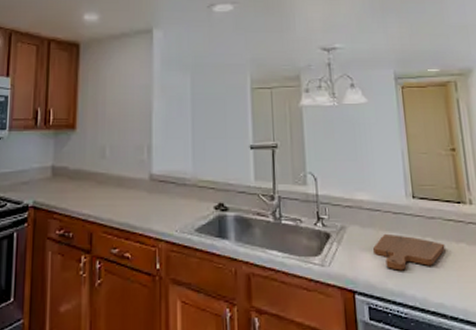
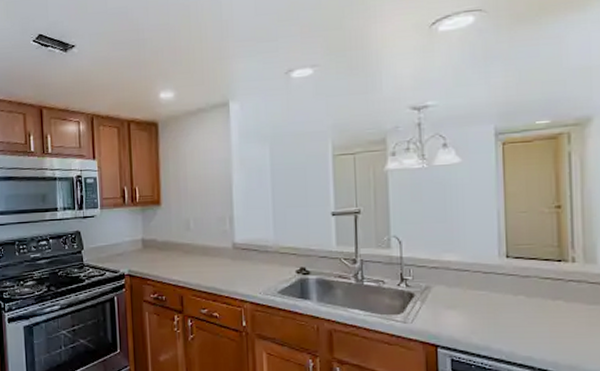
cutting board: present [373,233,445,271] -> none [459,292,539,327]

